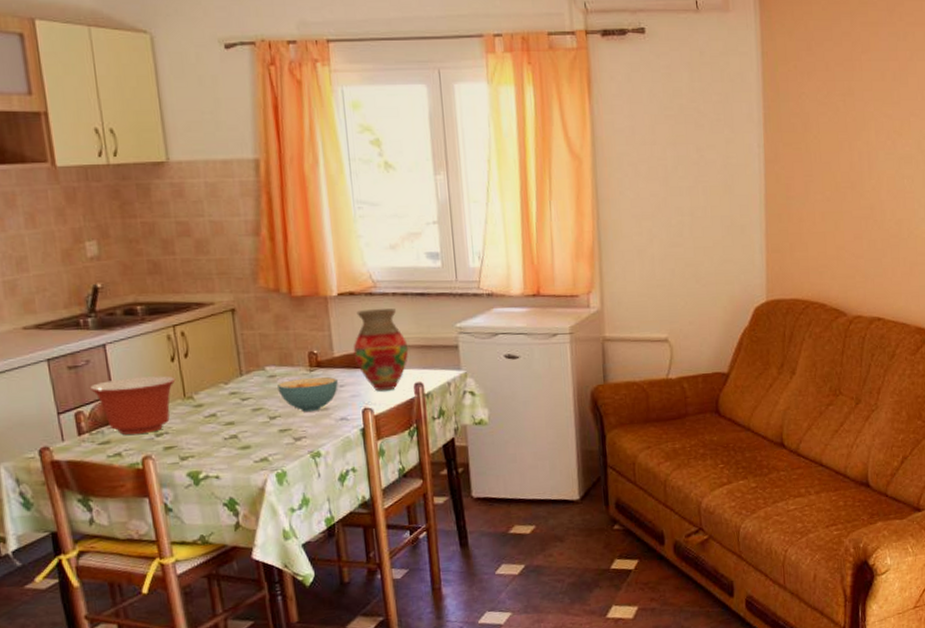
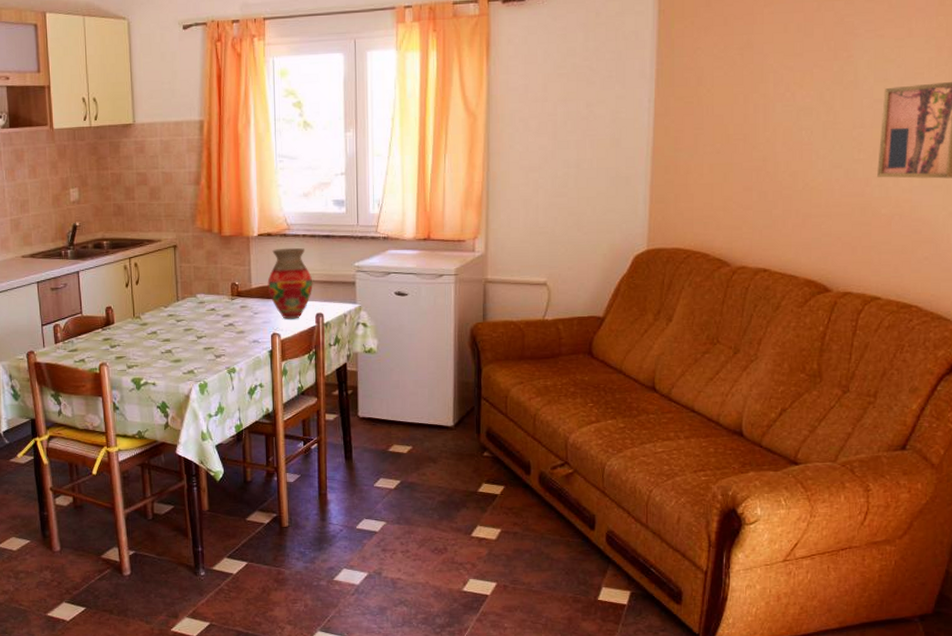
mixing bowl: present [89,376,176,435] -> none [65,298,128,345]
cereal bowl: present [278,377,338,412] -> none [205,305,253,333]

